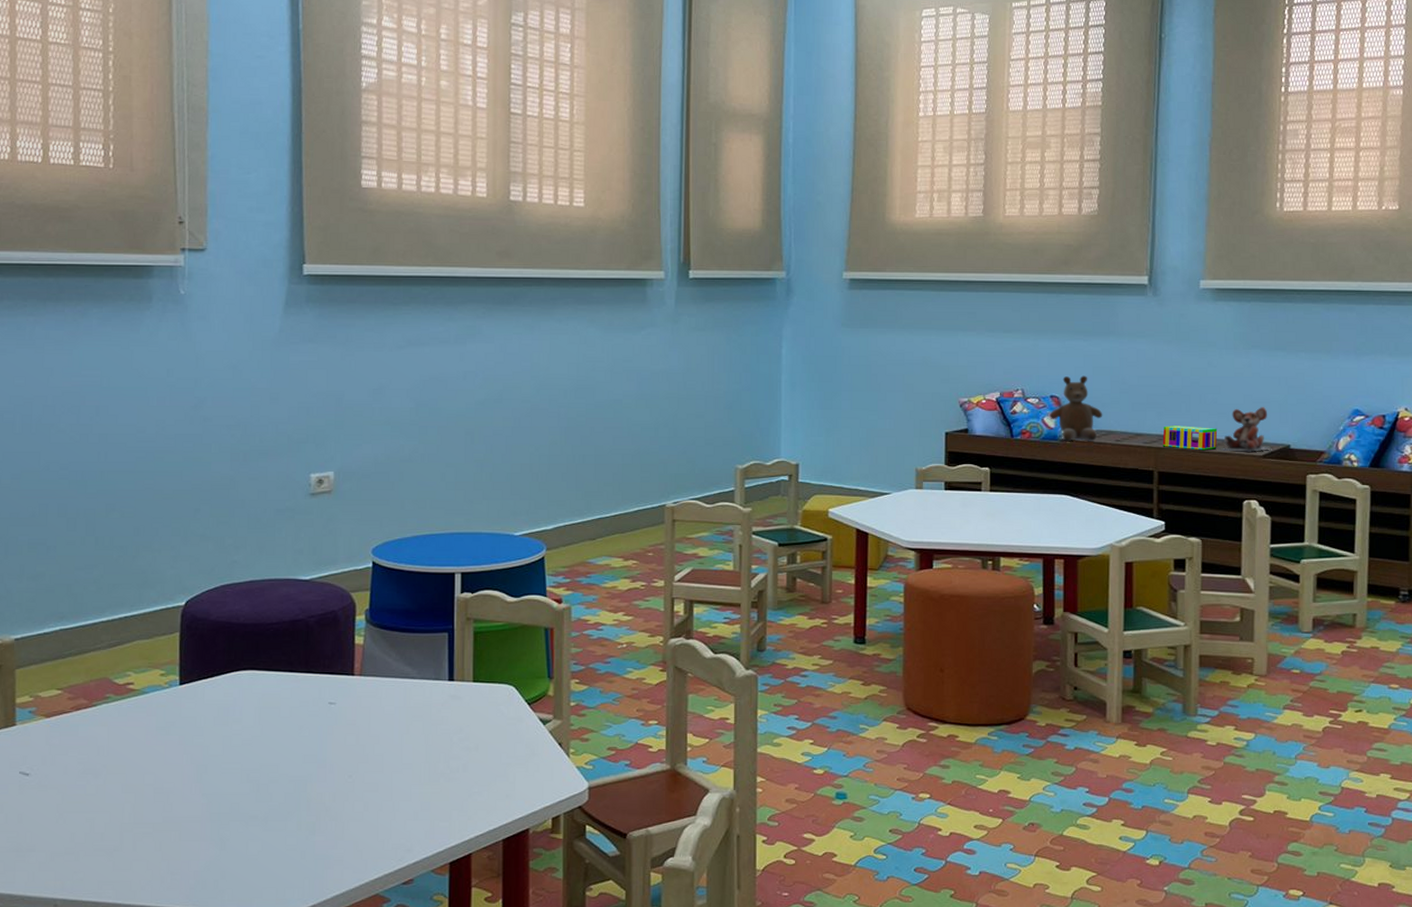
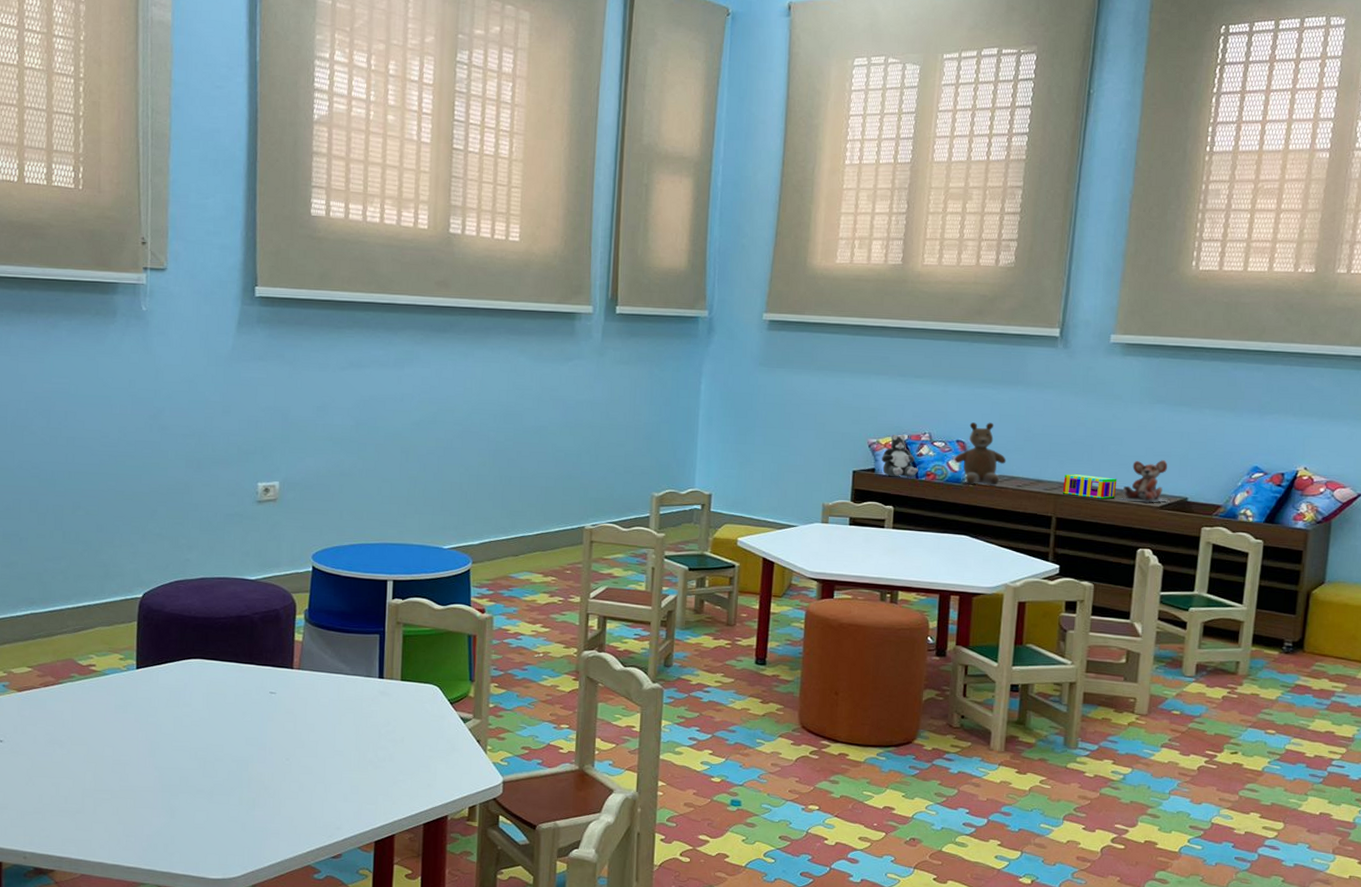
plush toy: none [974,392,1013,437] -> present [882,434,918,477]

